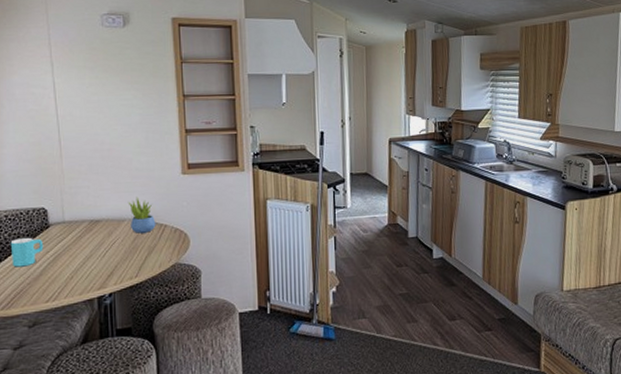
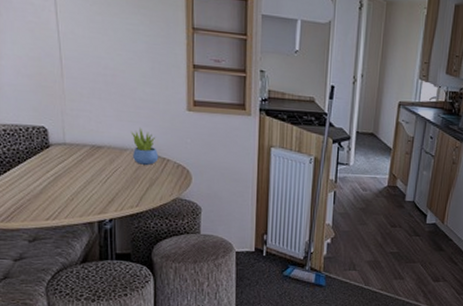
cup: present [10,237,44,267] -> none [9,154,44,183]

